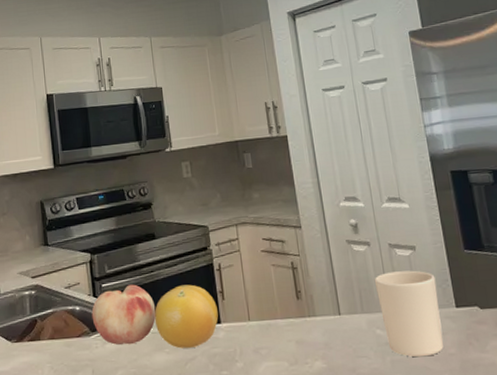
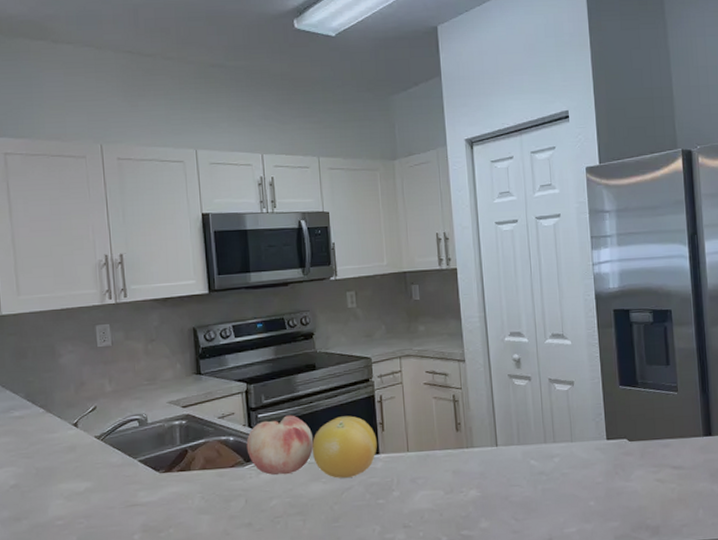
mug: present [374,270,444,357] -> none [532,404,592,486]

